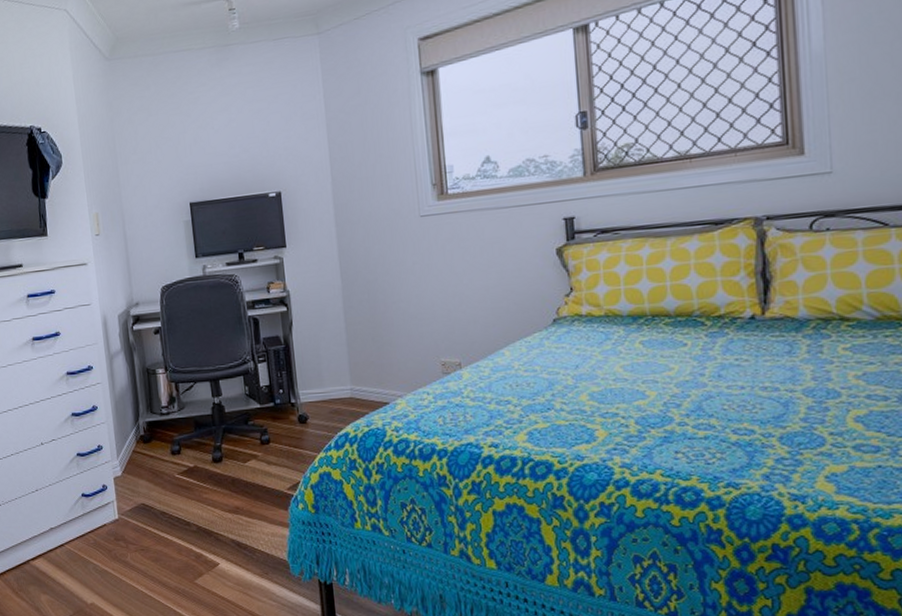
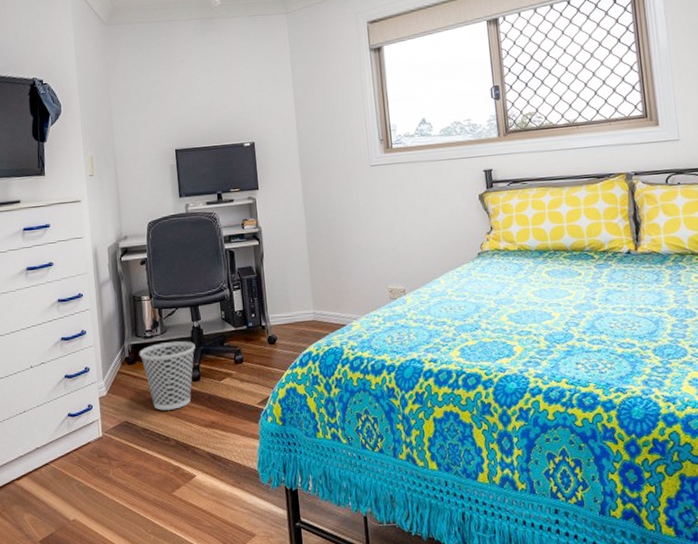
wastebasket: none [155,419,217,493] -> present [139,341,195,411]

